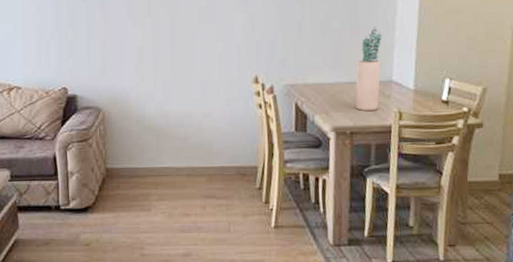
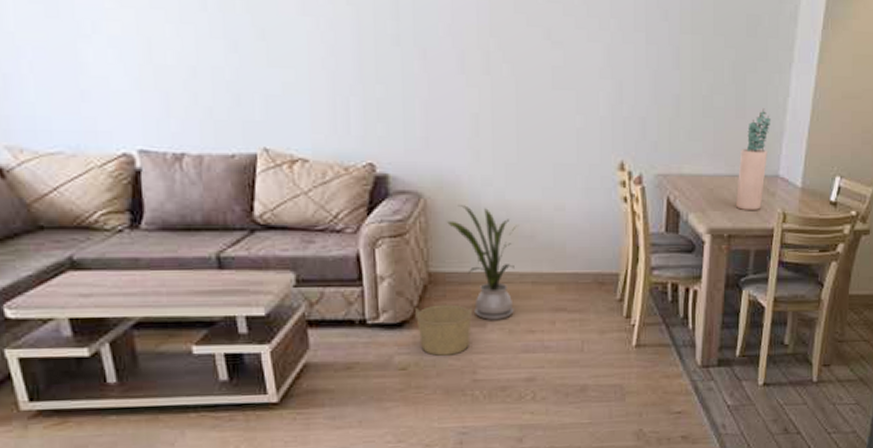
basket: none [96,193,140,235] -> present [415,304,473,356]
house plant: none [120,116,176,206] -> present [447,205,520,321]

